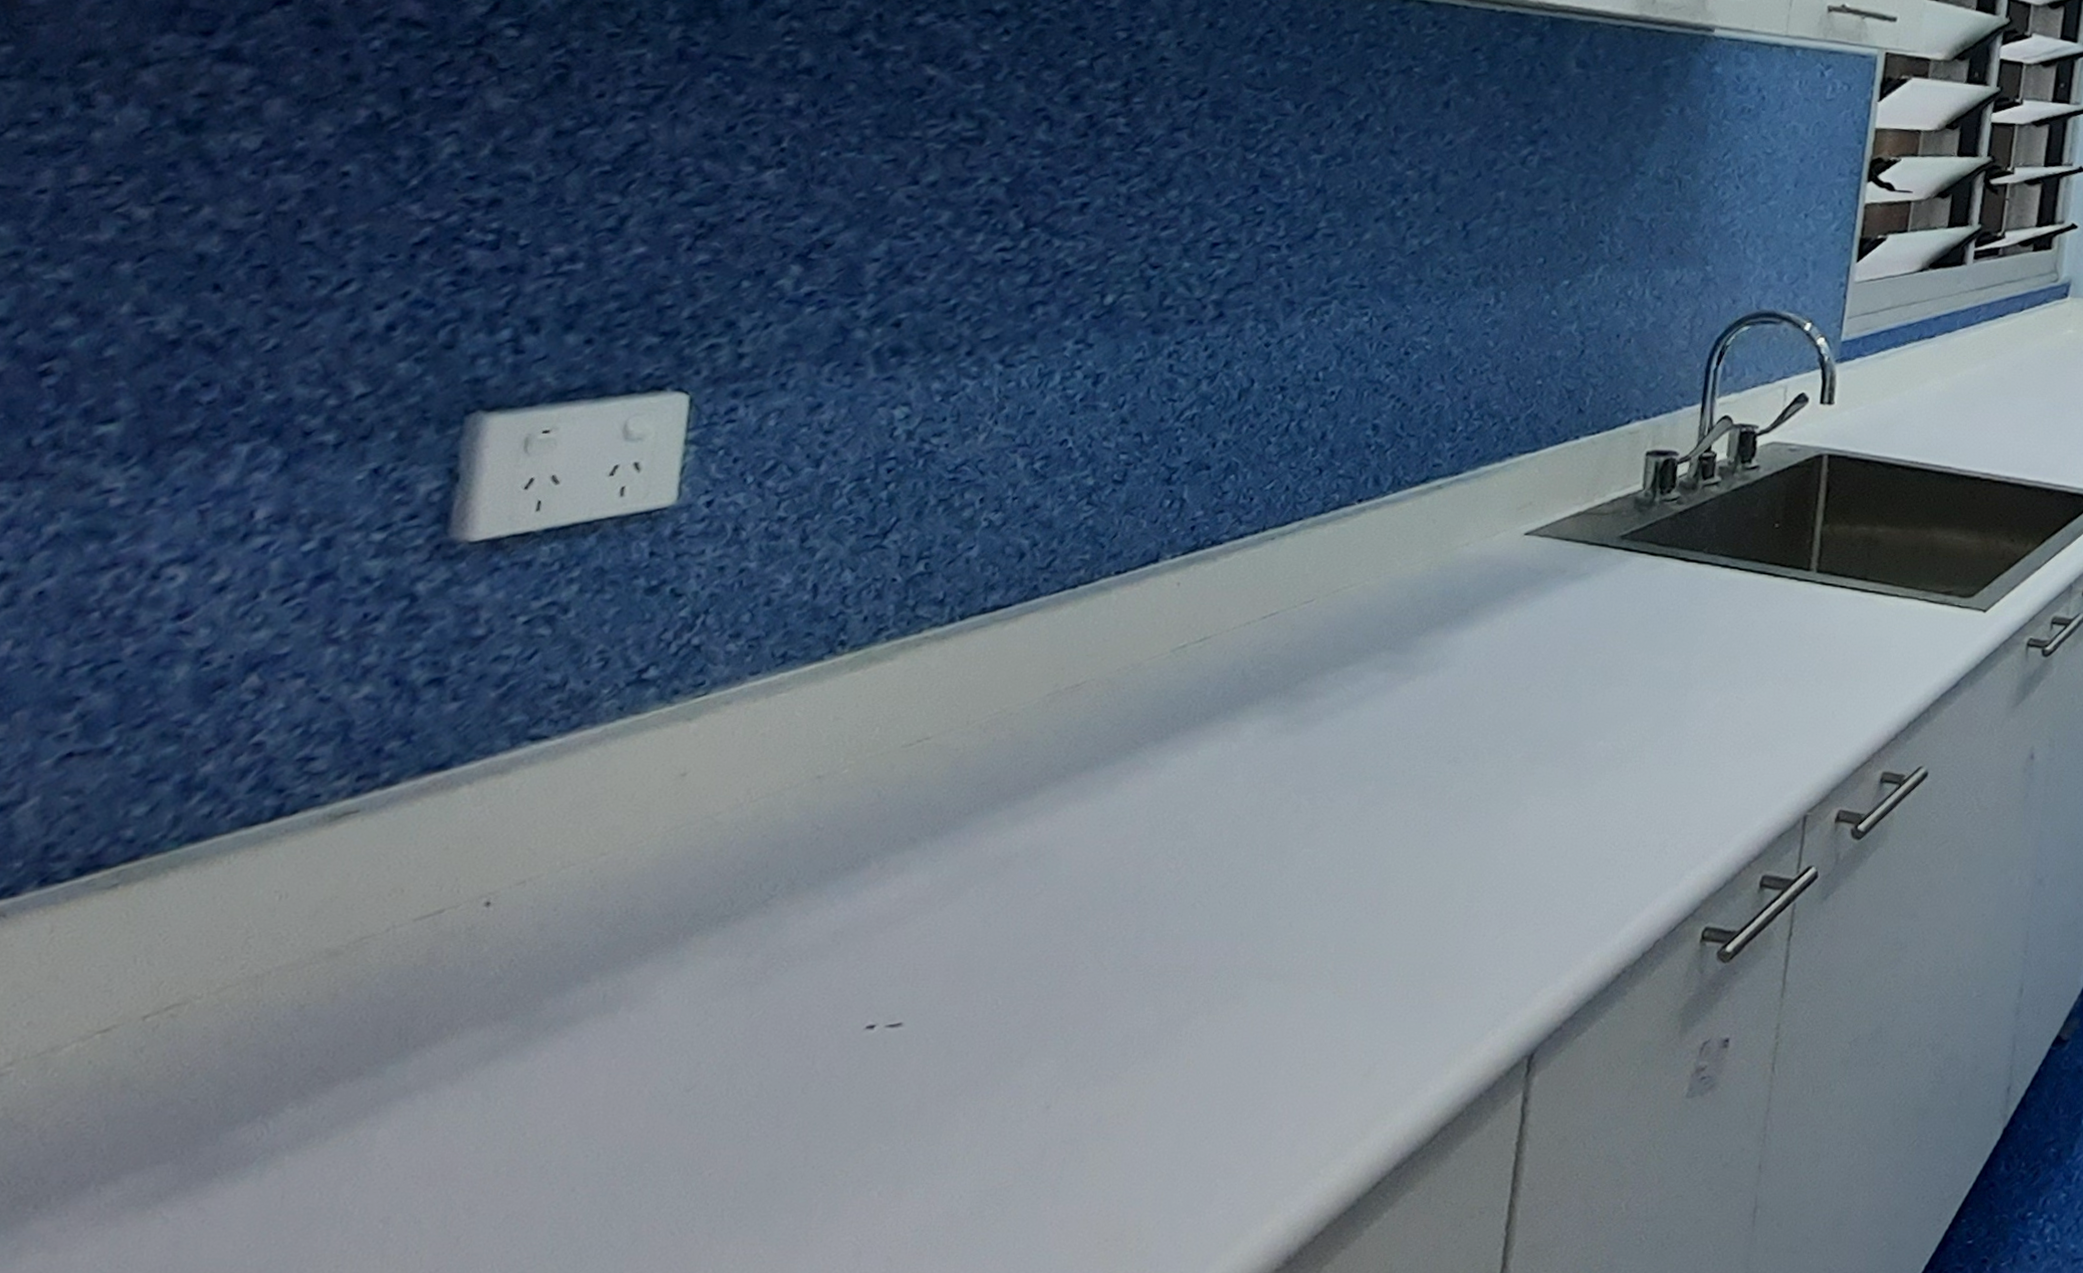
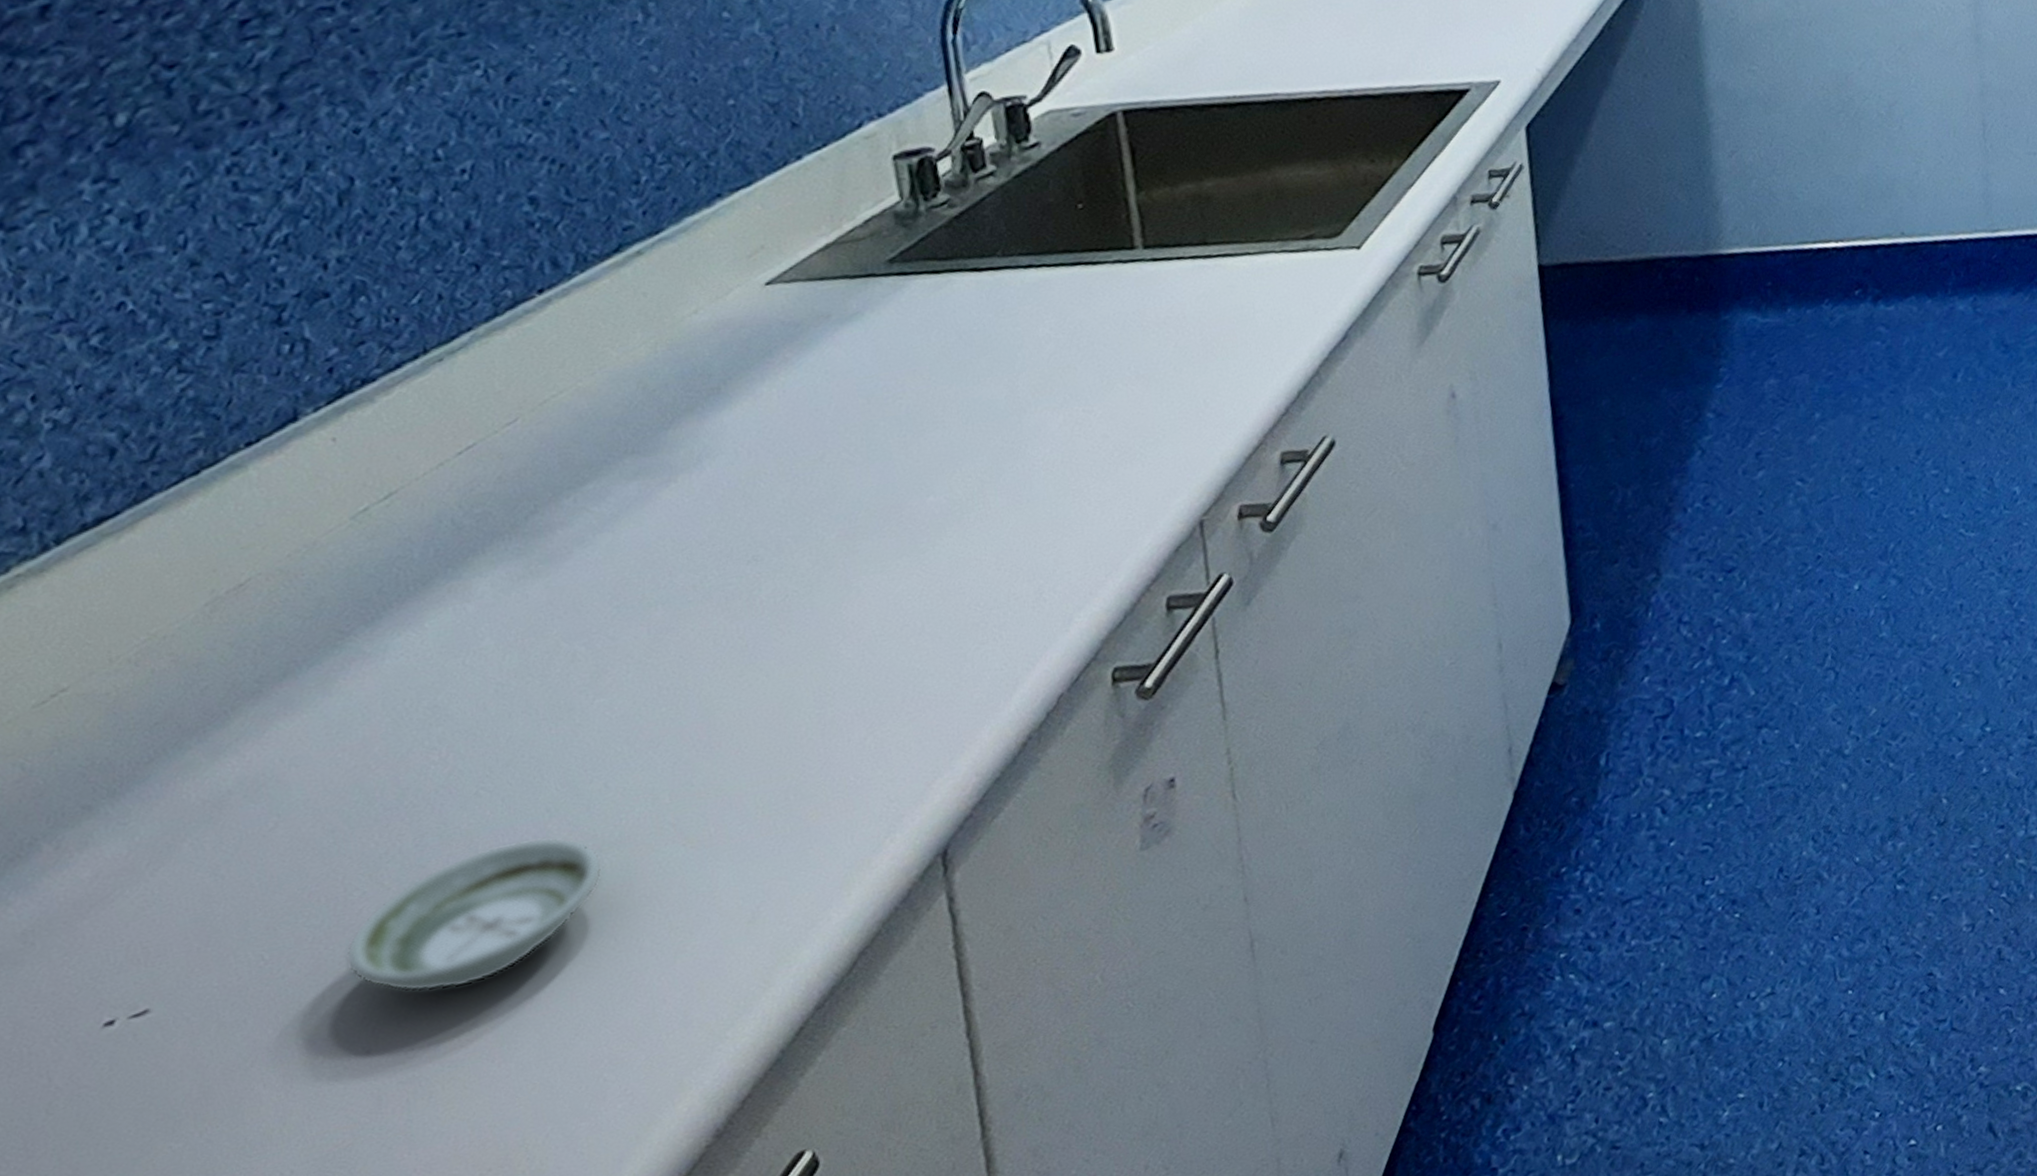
saucer: none [1055,953,1270,1071] -> present [345,836,604,993]

